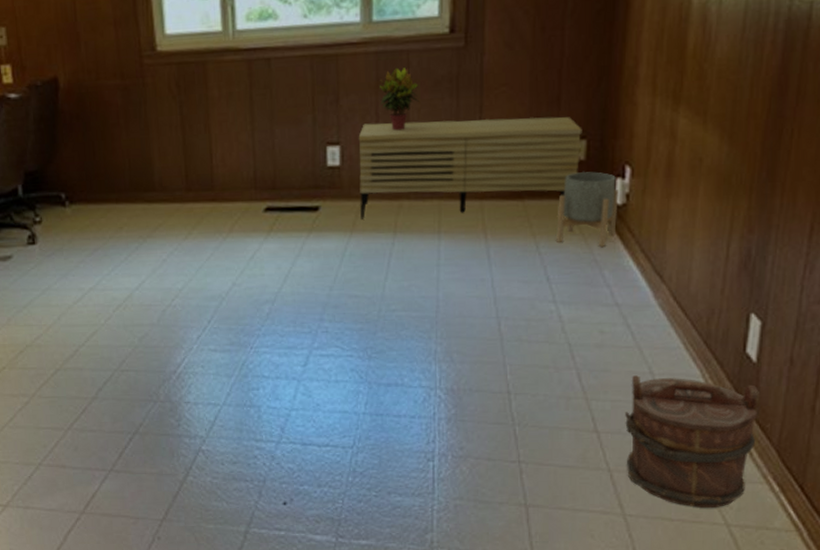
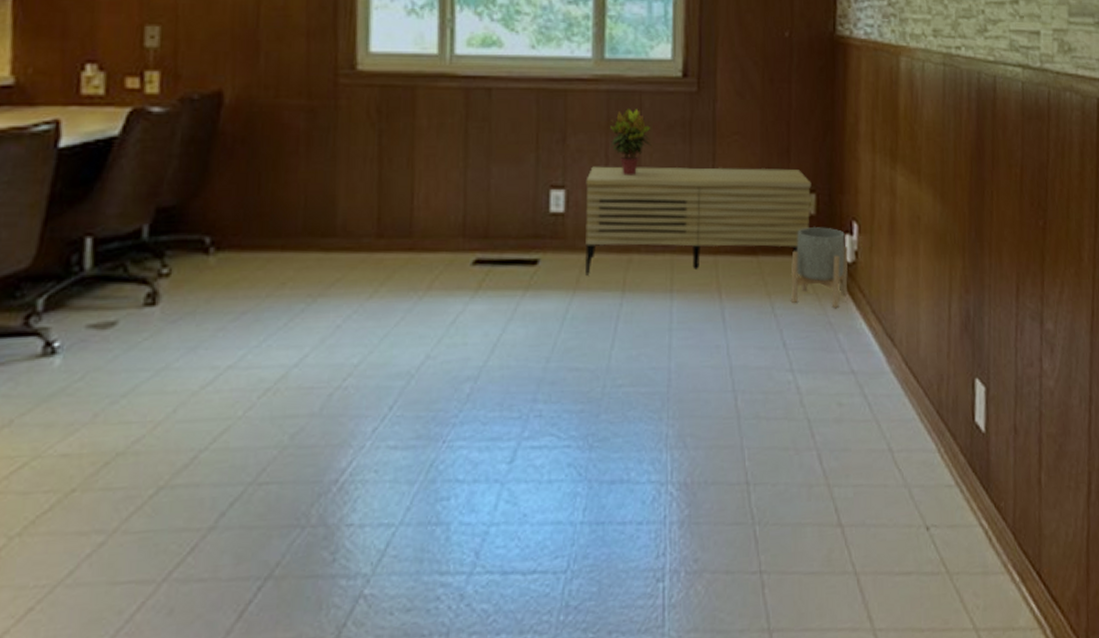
bucket: present [625,375,759,509] -> none [868,453,993,612]

